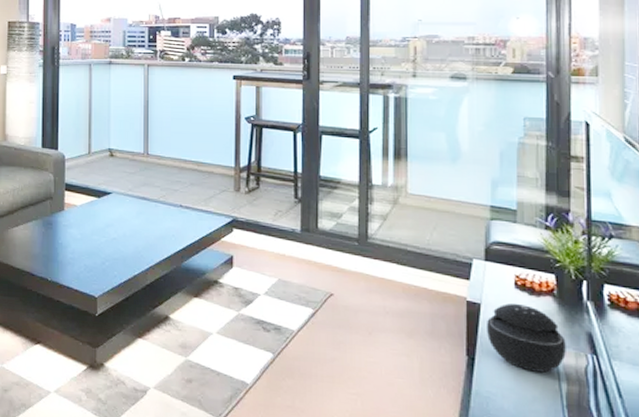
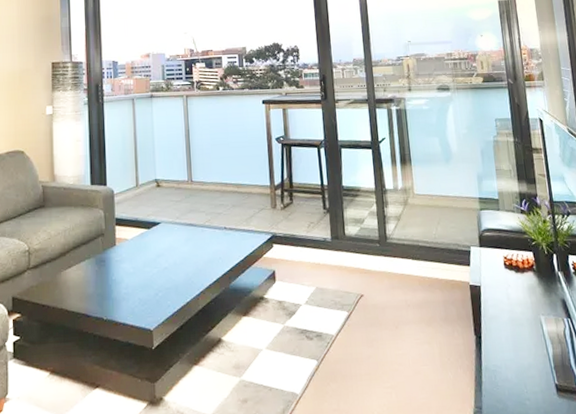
speaker: present [487,303,566,373] -> none [487,281,549,341]

